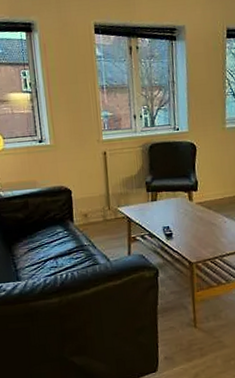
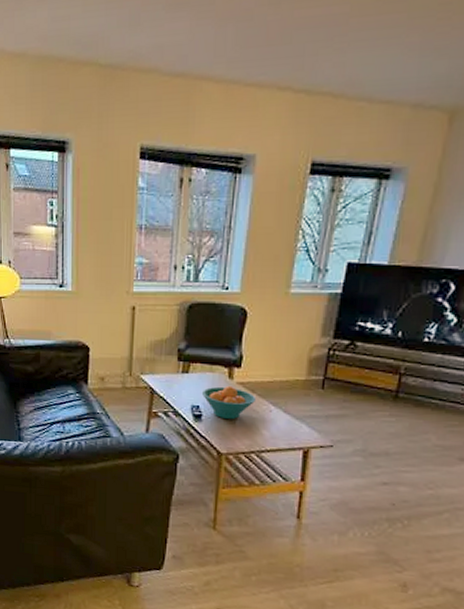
fruit bowl: none [169,206,213,234] -> present [201,385,257,419]

